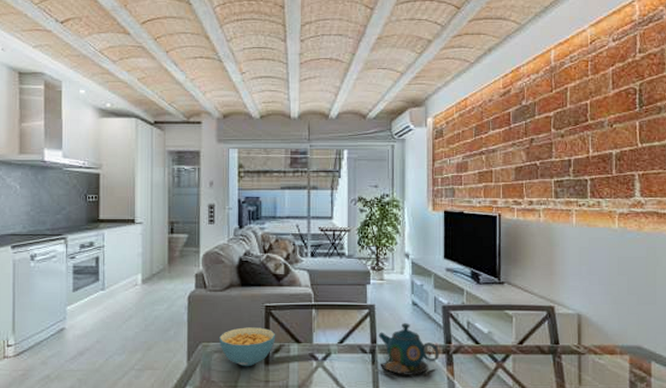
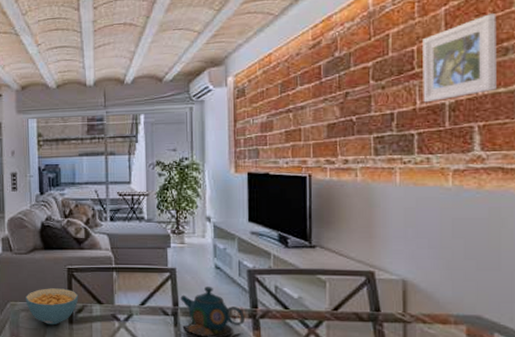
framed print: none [595,76,652,152] -> present [423,13,497,103]

